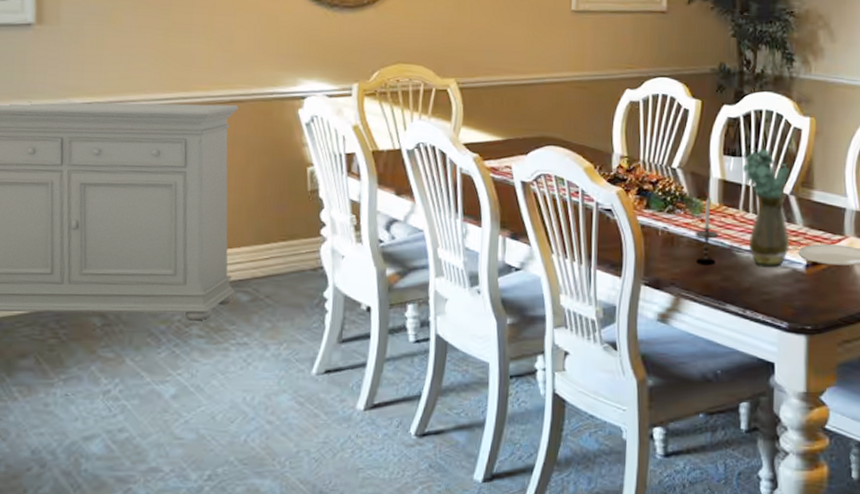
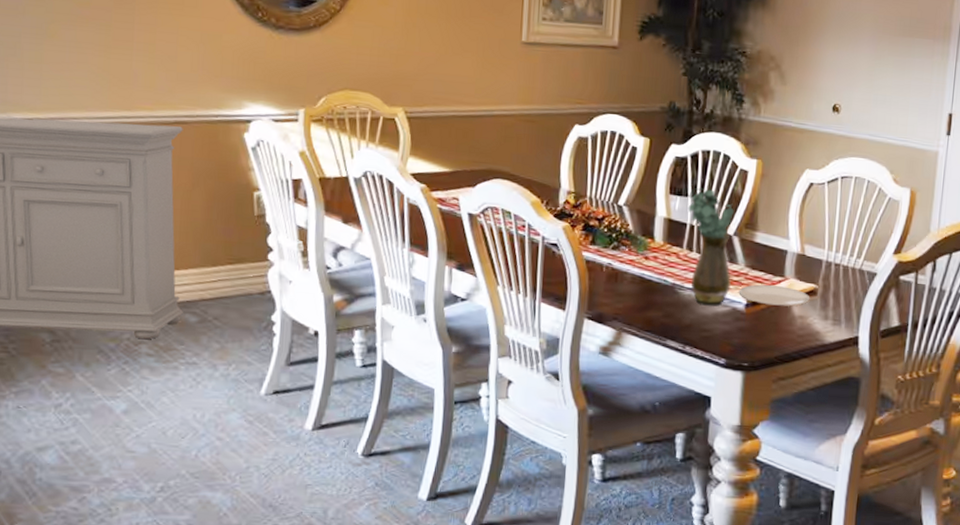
candlestick: present [695,192,719,266] -> none [638,230,662,302]

